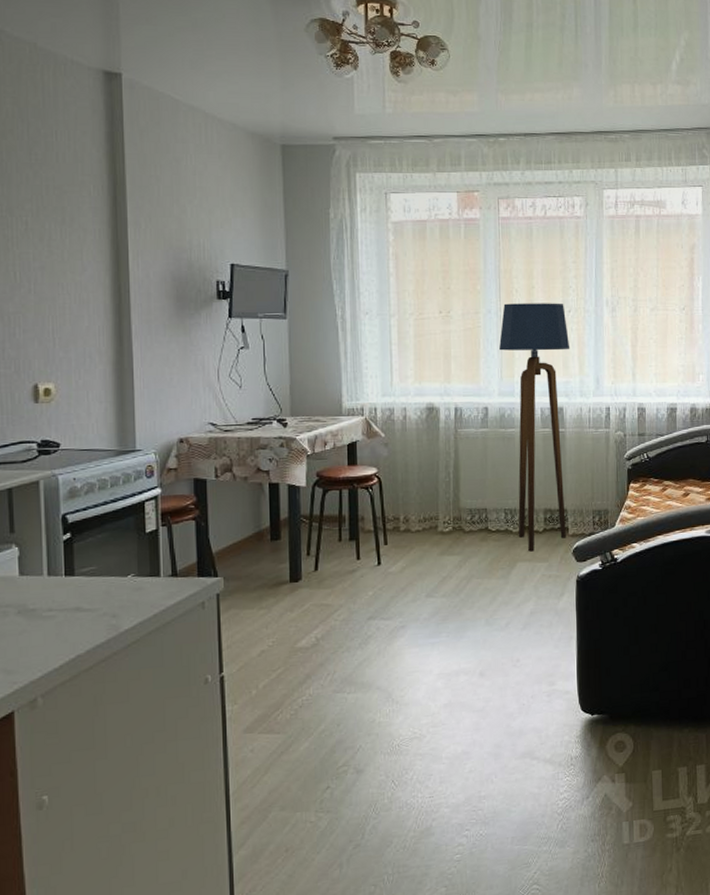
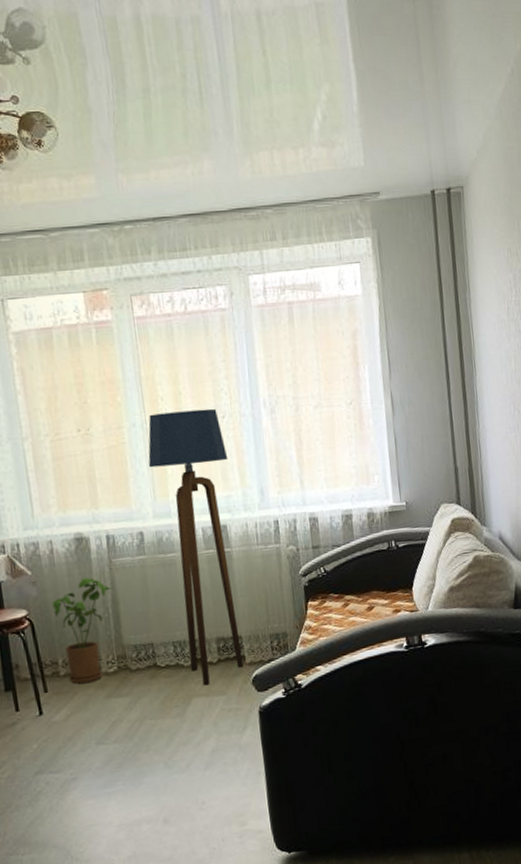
house plant: none [400,443,456,540] -> present [52,577,113,684]

